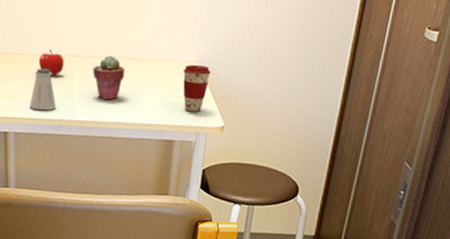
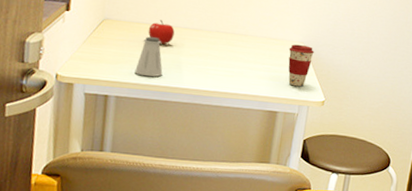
potted succulent: present [92,55,125,100] -> none [202,30,234,71]

